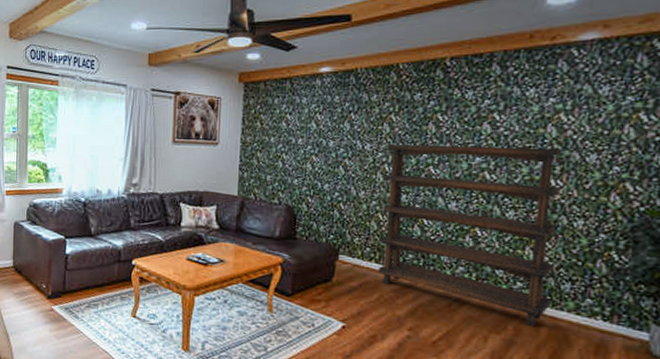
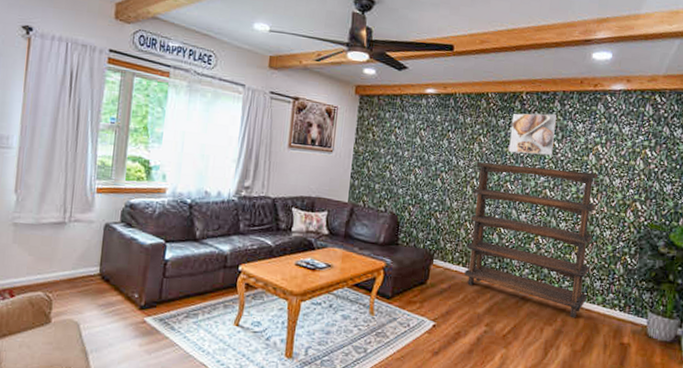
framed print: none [429,81,495,131] -> present [508,113,556,156]

